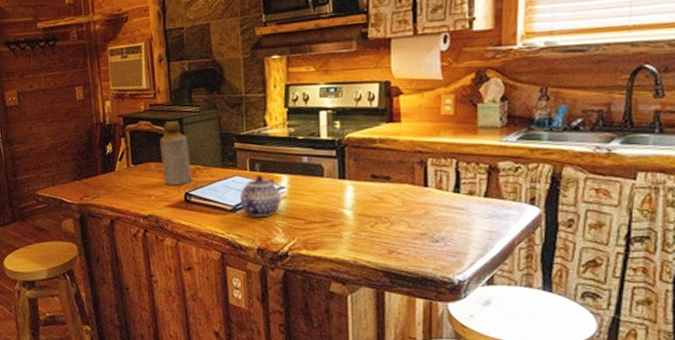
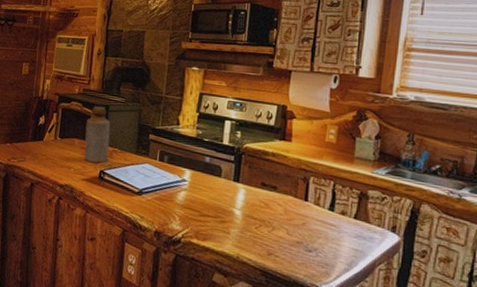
teapot: present [240,175,281,217] -> none [146,166,182,204]

